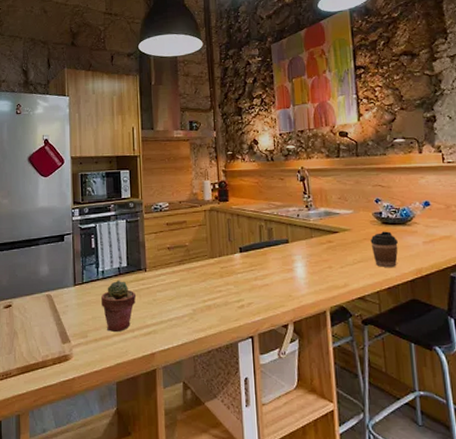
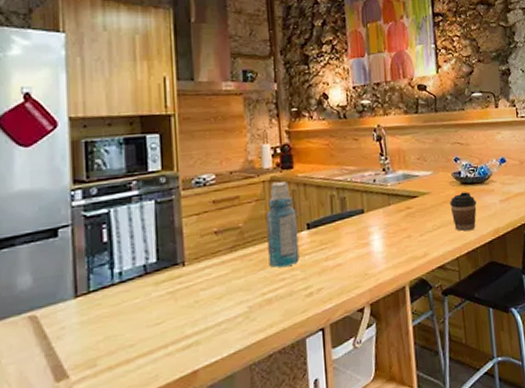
potted succulent: present [101,280,137,332] -> none [118,281,171,353]
bottle: none [207,211,233,281] -> present [266,181,300,268]

